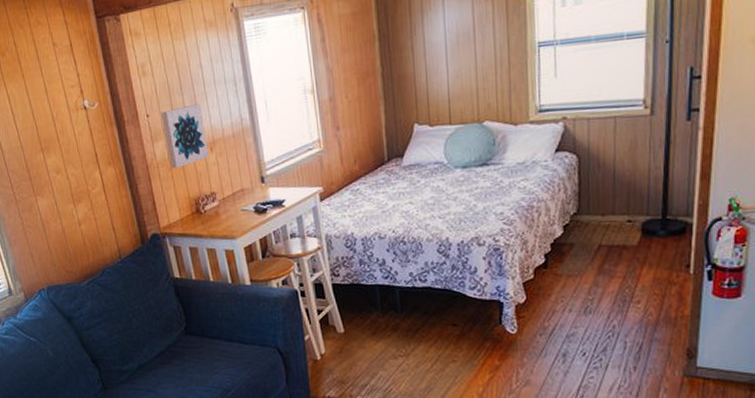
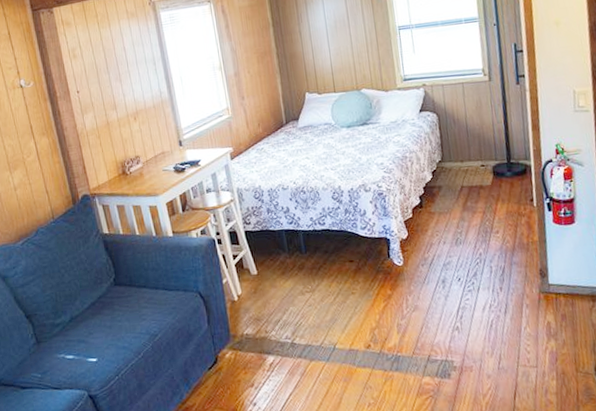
wall art: present [160,103,209,169] -> none [89,80,133,137]

